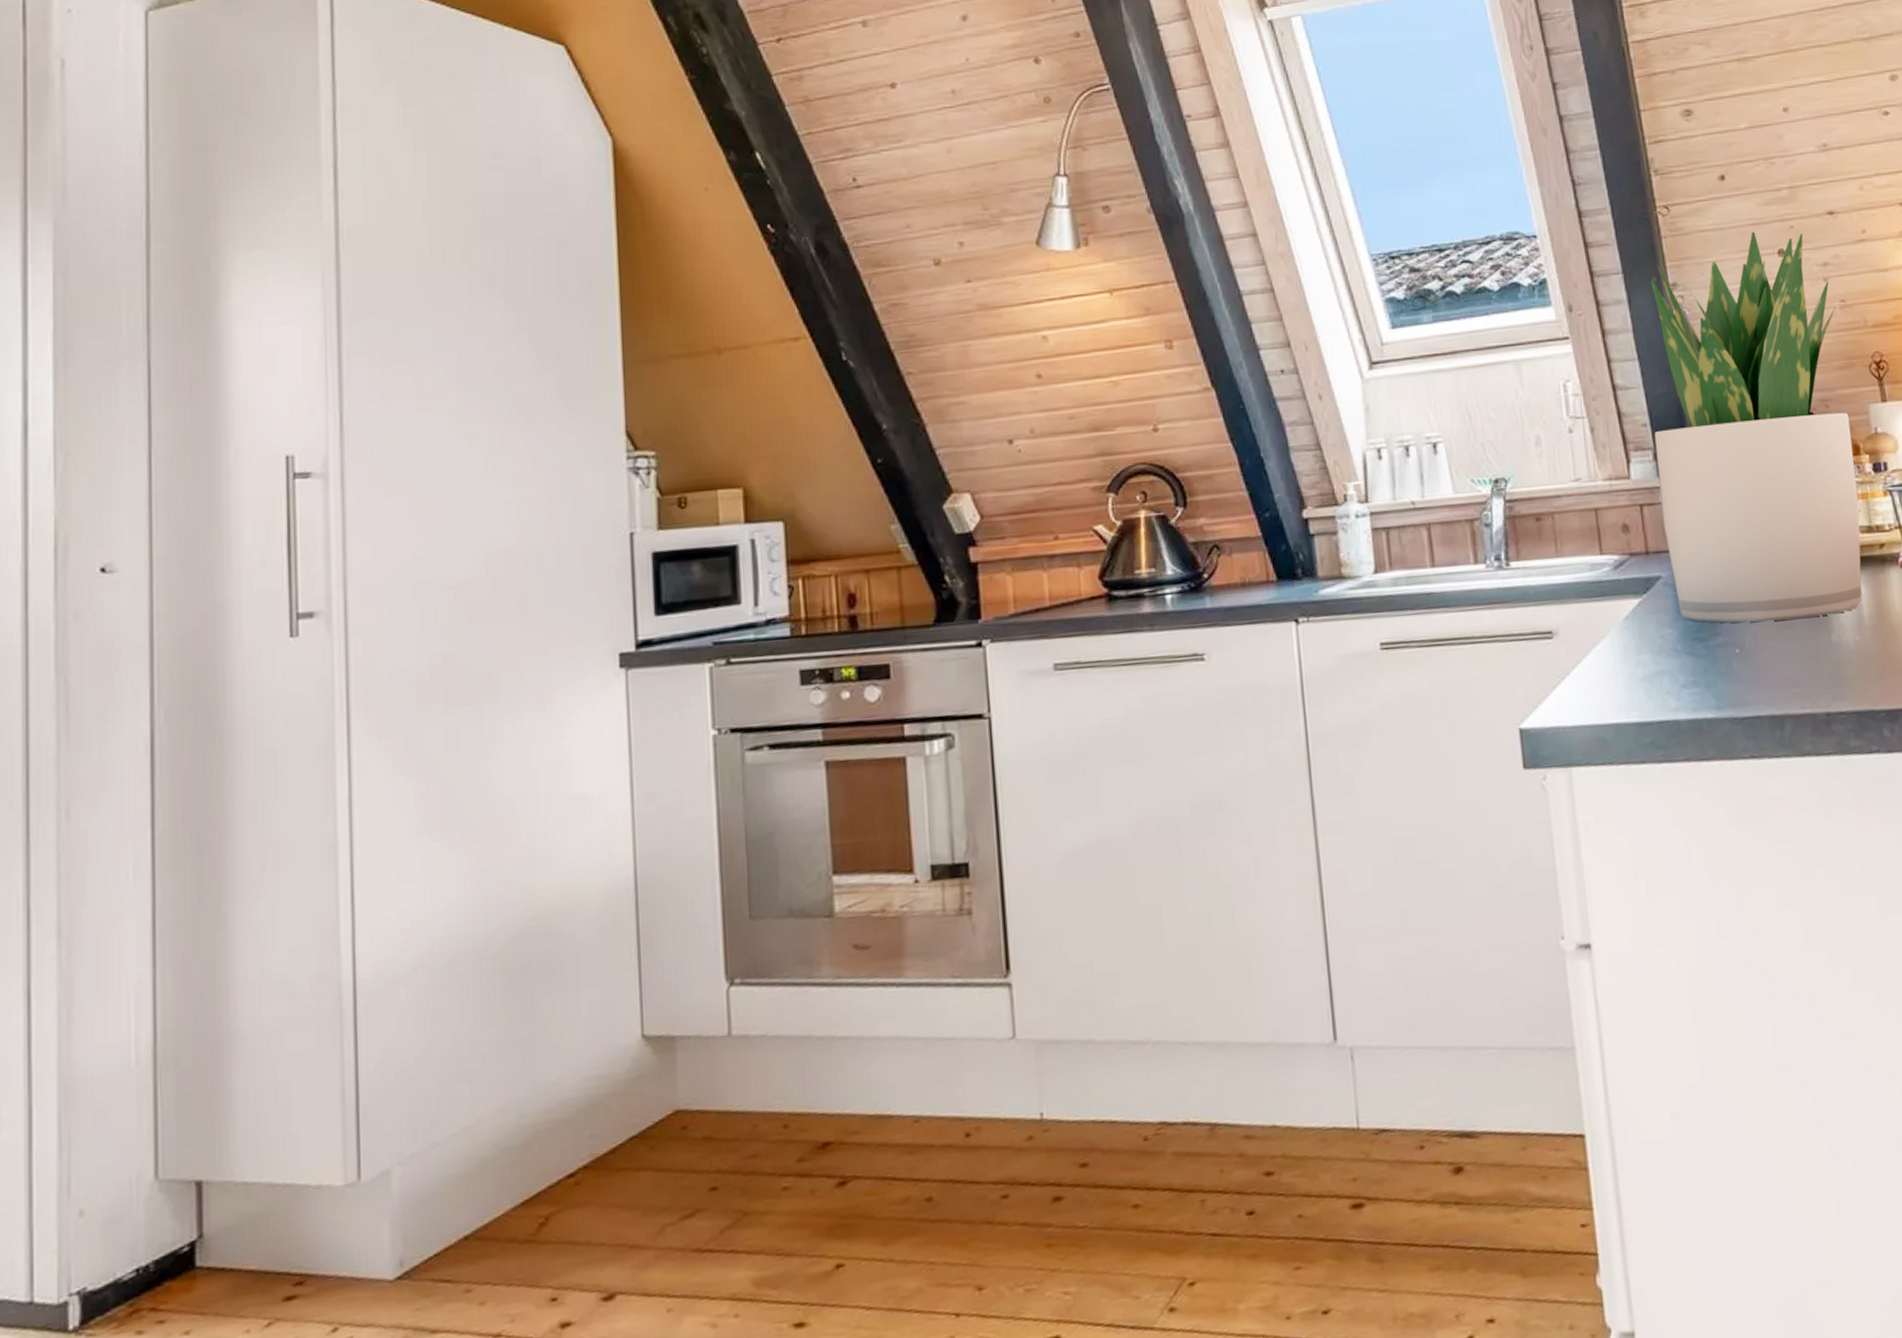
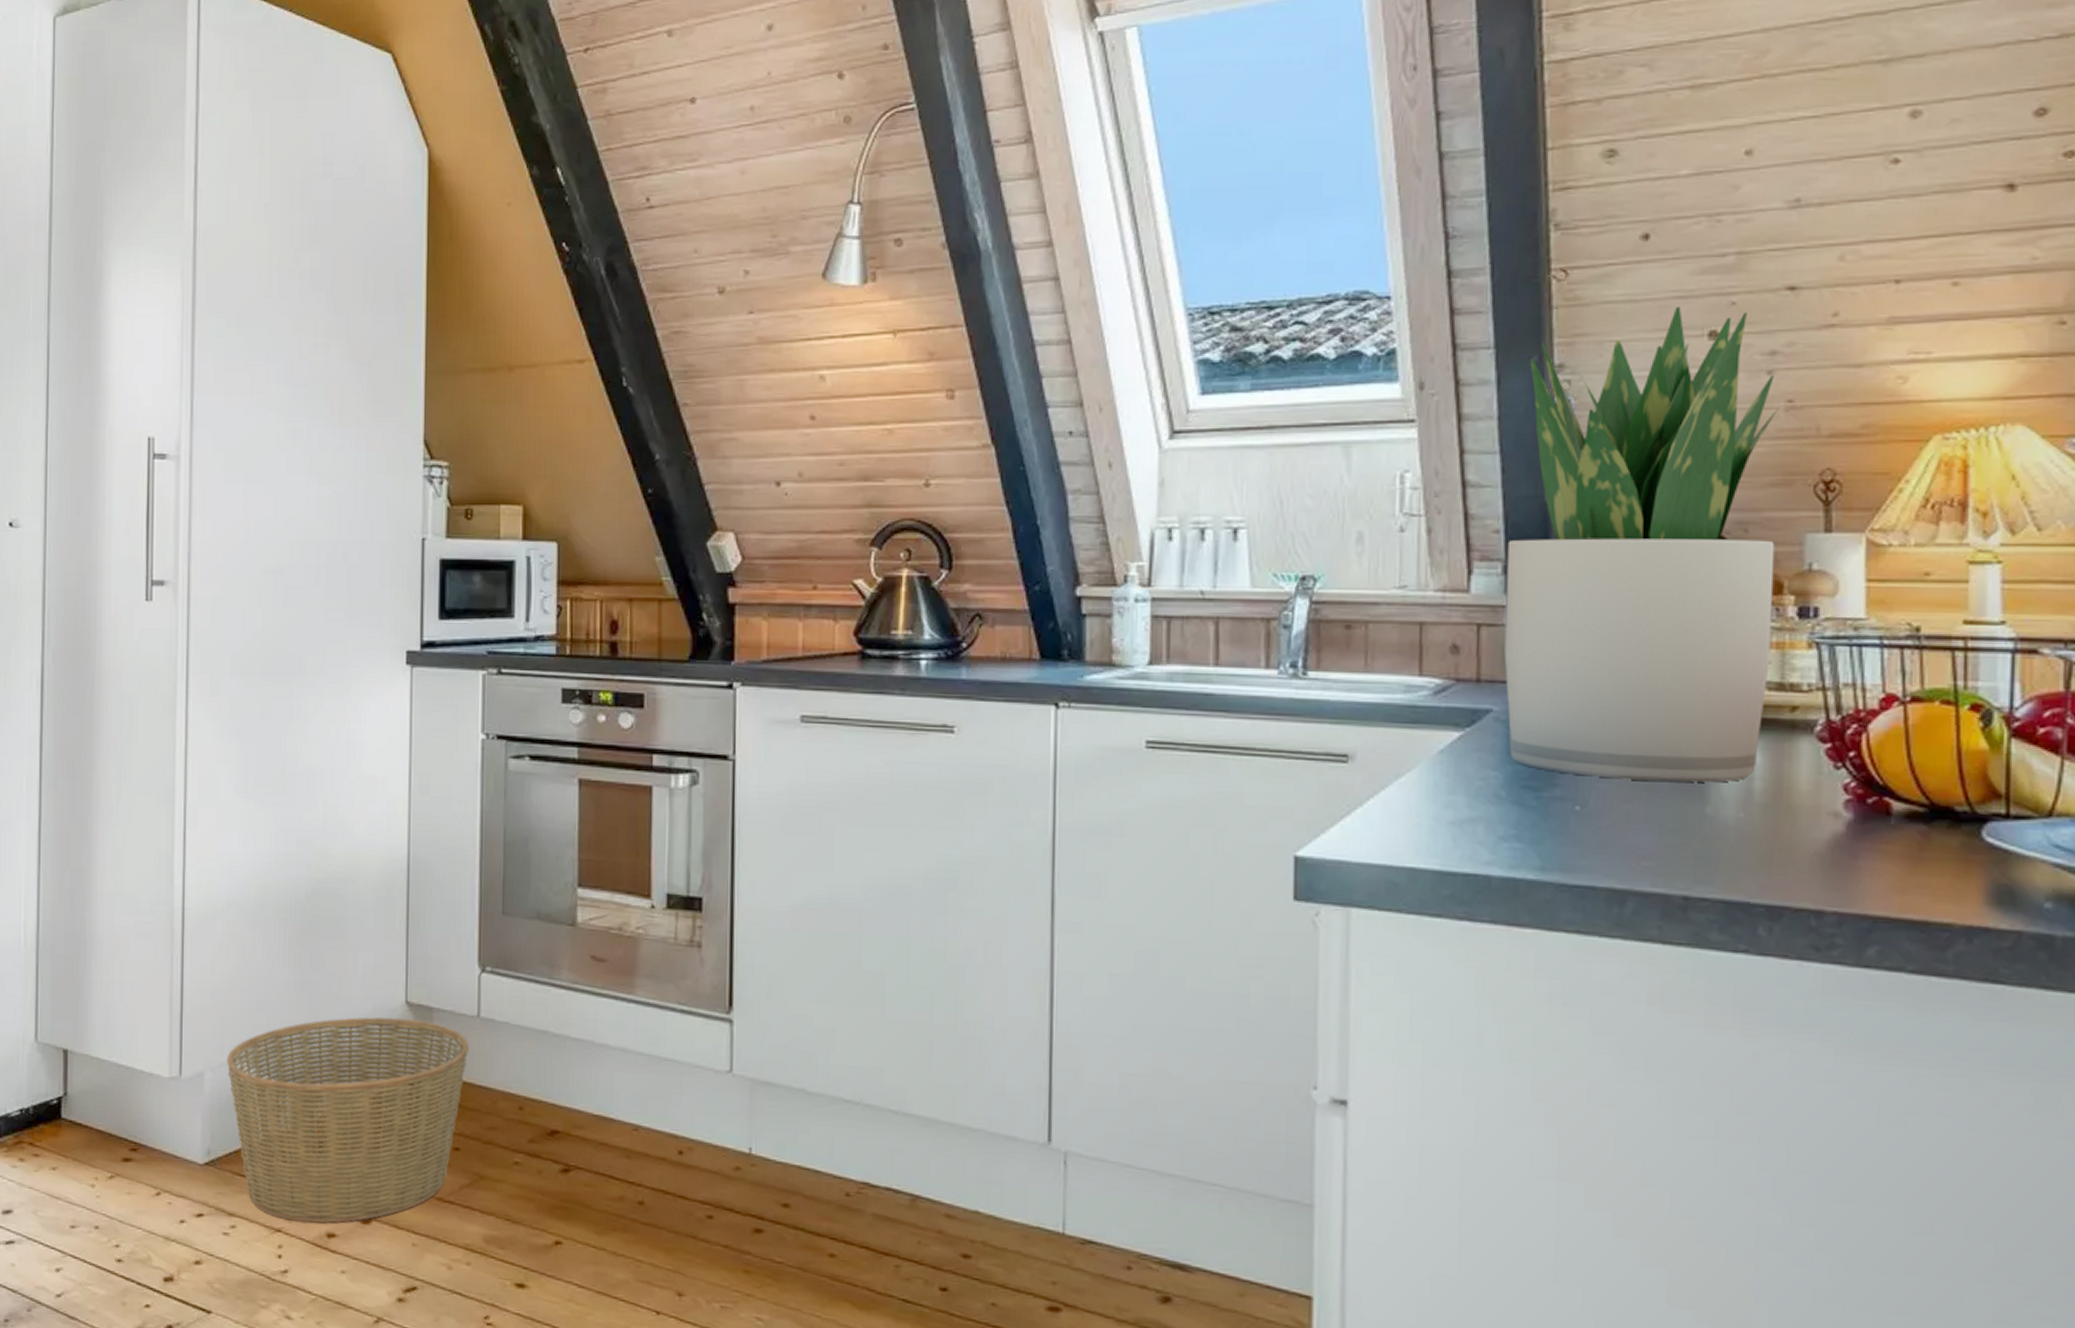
basket: none [420,1053,722,1321] -> present [227,1017,470,1223]

